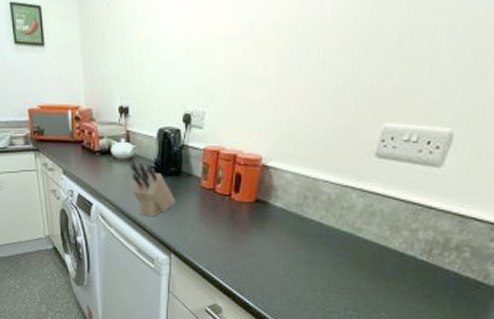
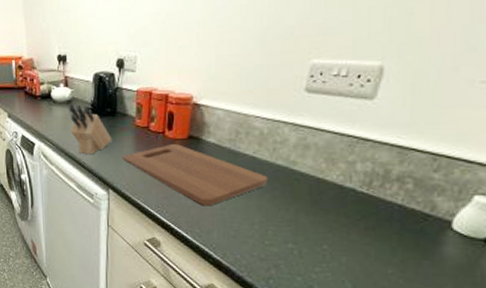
cutting board: none [186,208,332,272] -> present [122,144,267,206]

